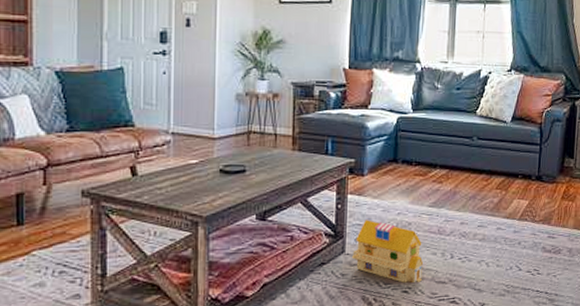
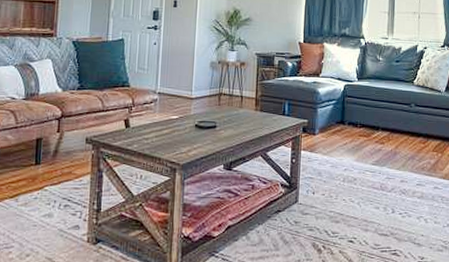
toy house: present [351,220,423,283] -> none [303,174,367,233]

